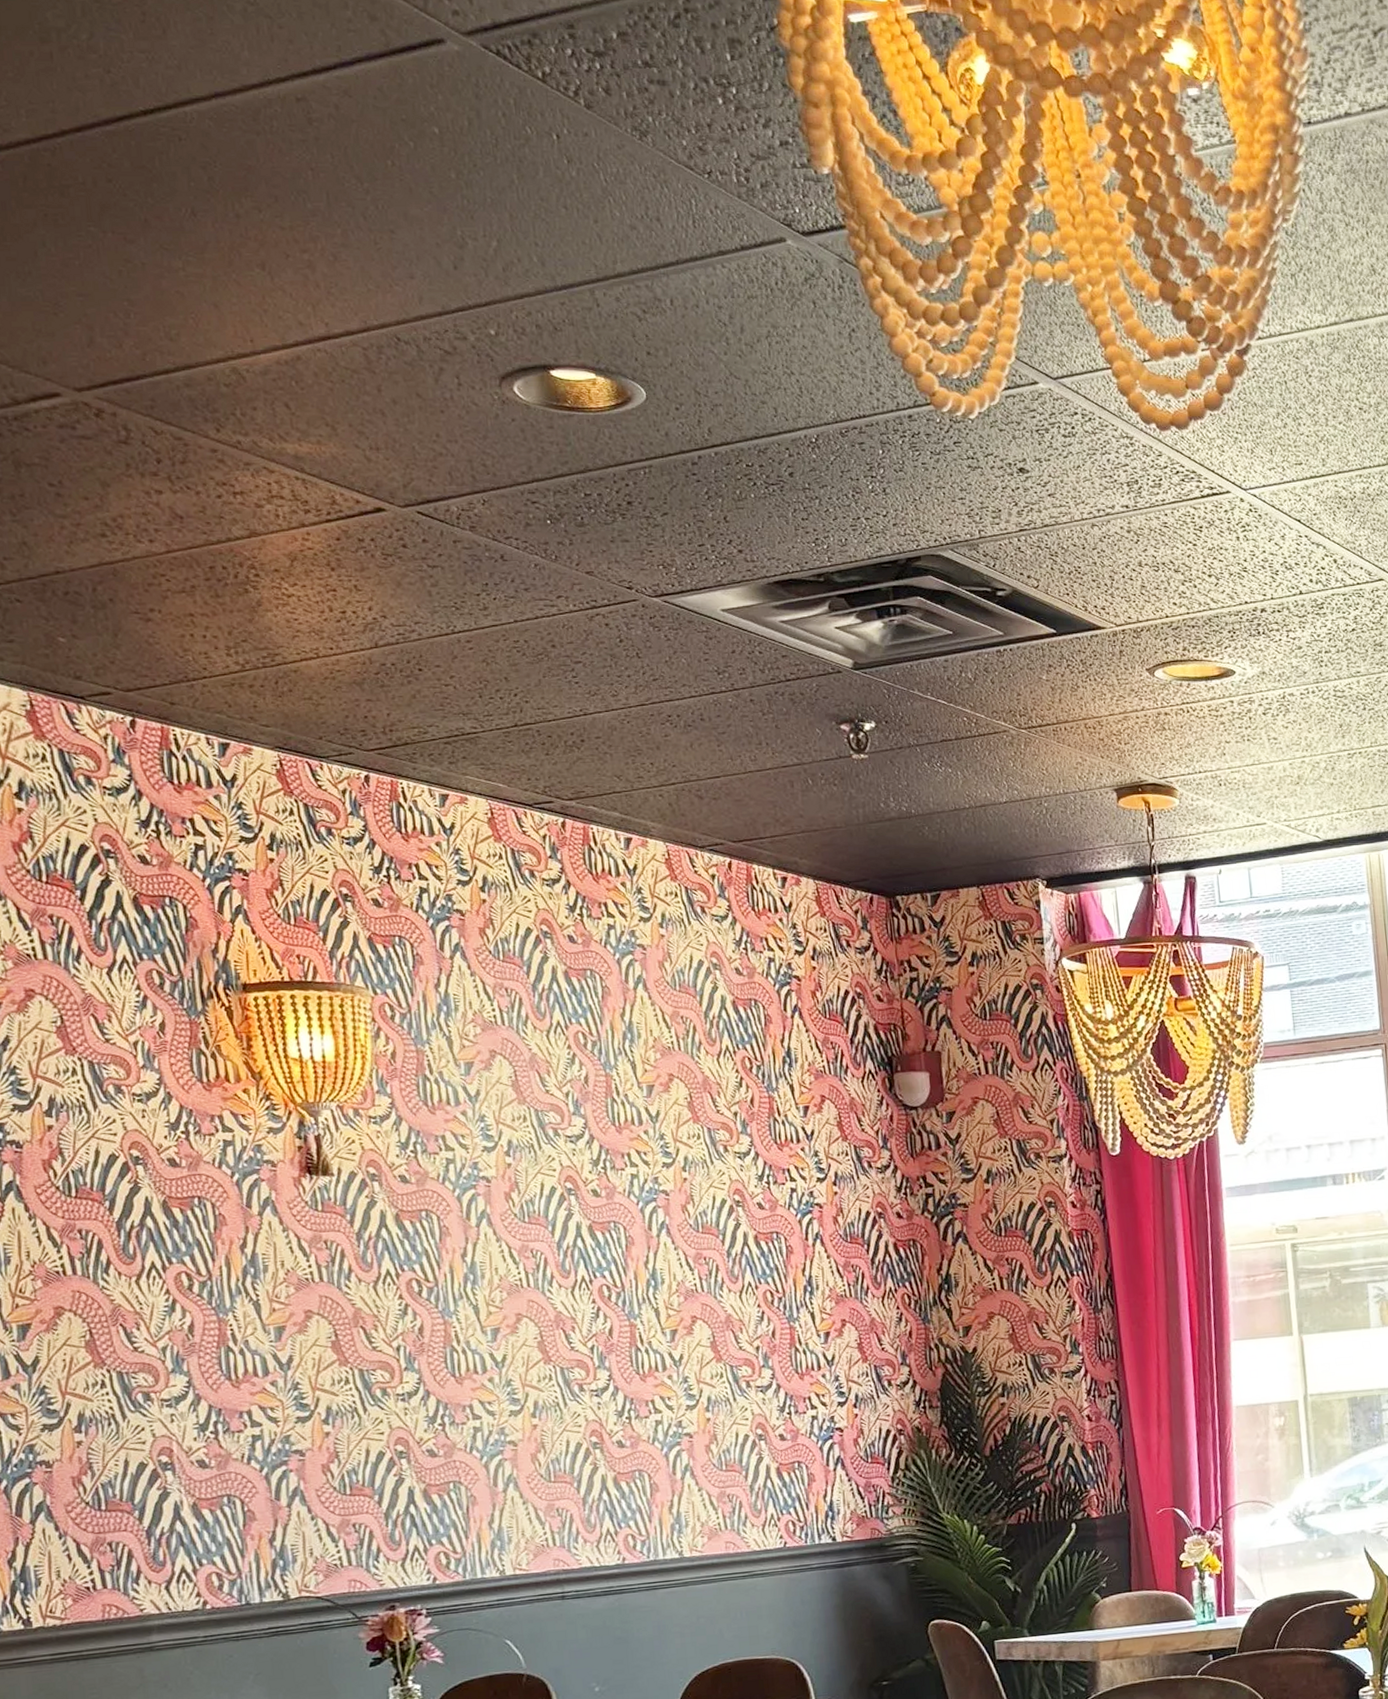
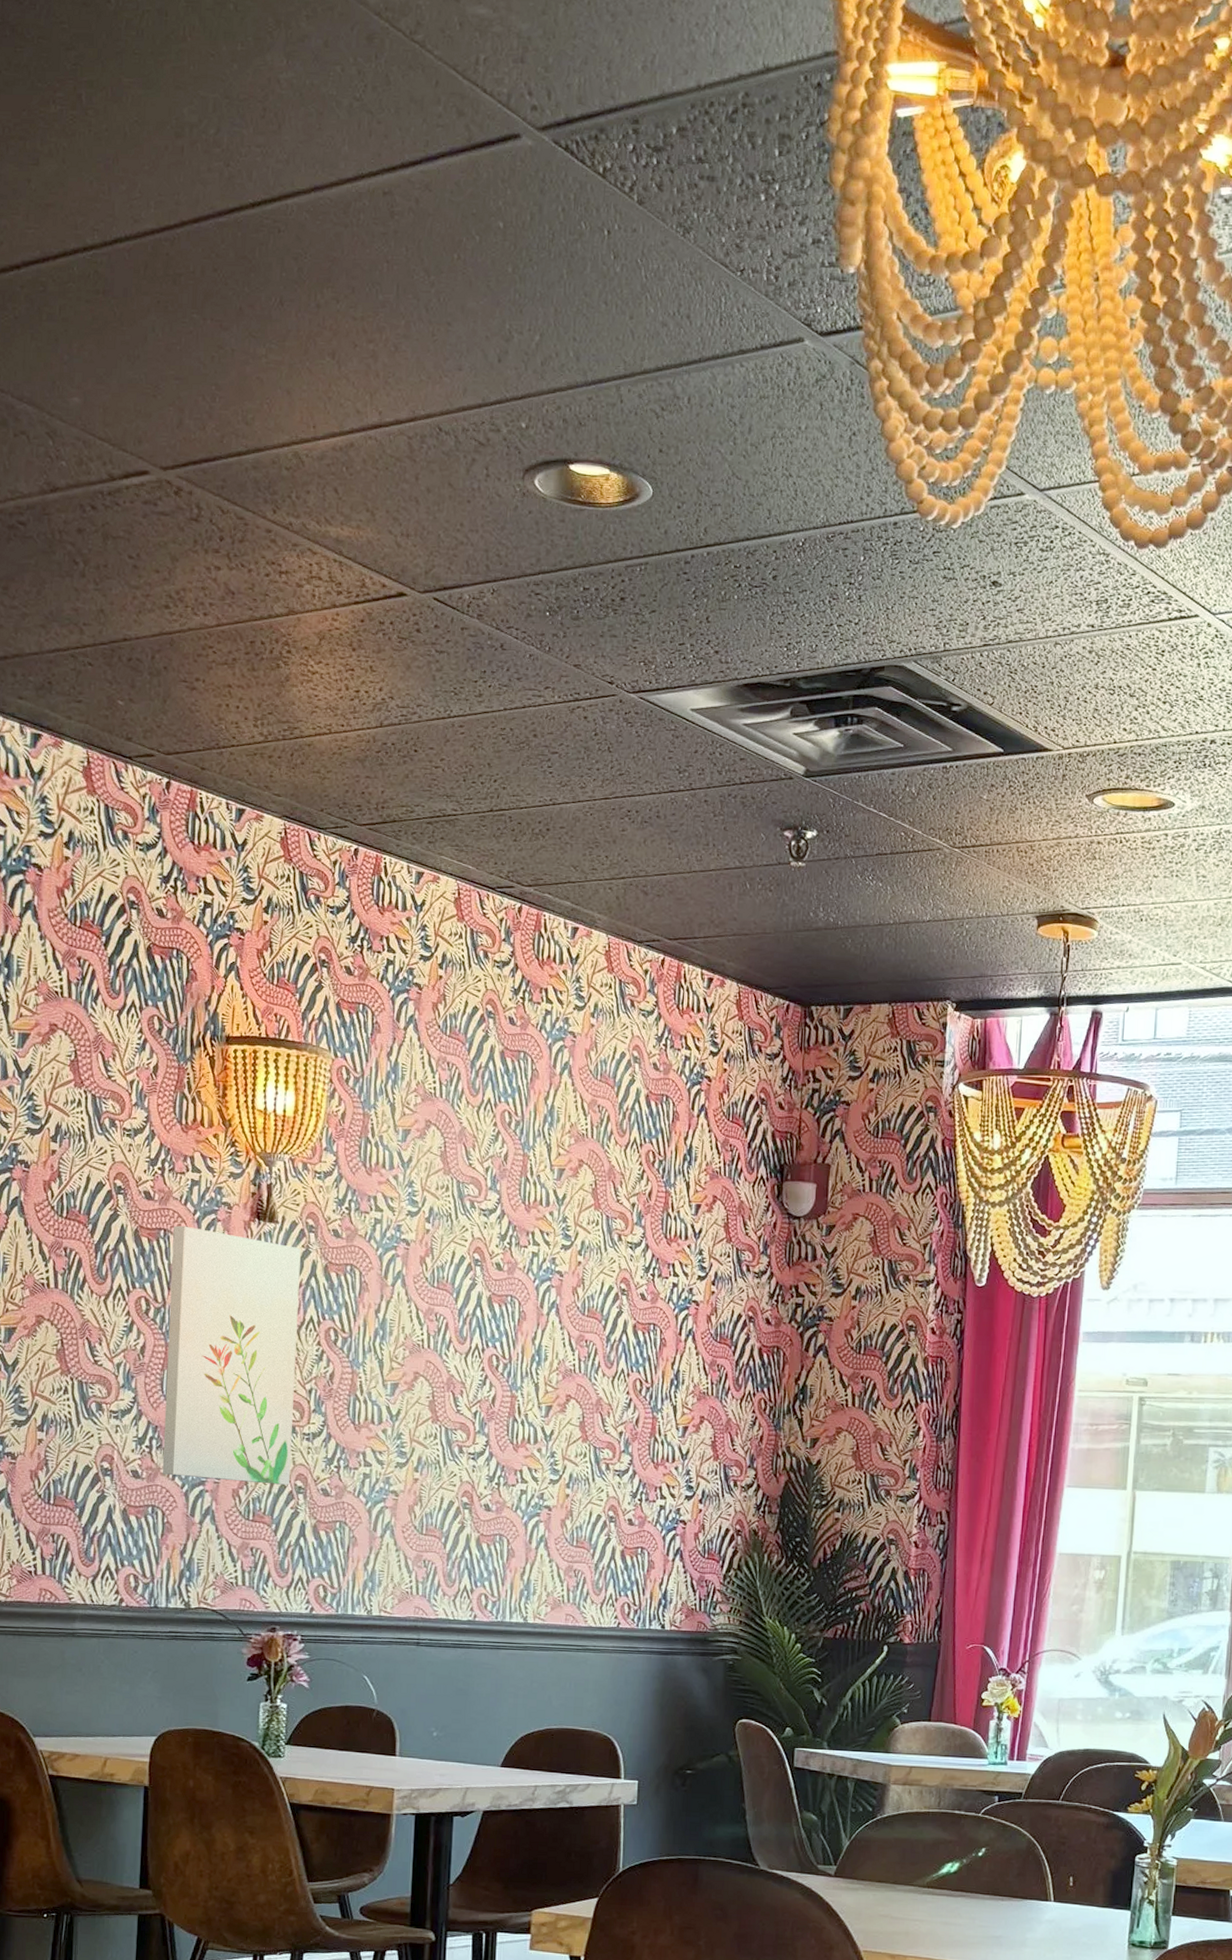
wall art: none [209,1190,388,1460] -> present [162,1225,301,1485]

